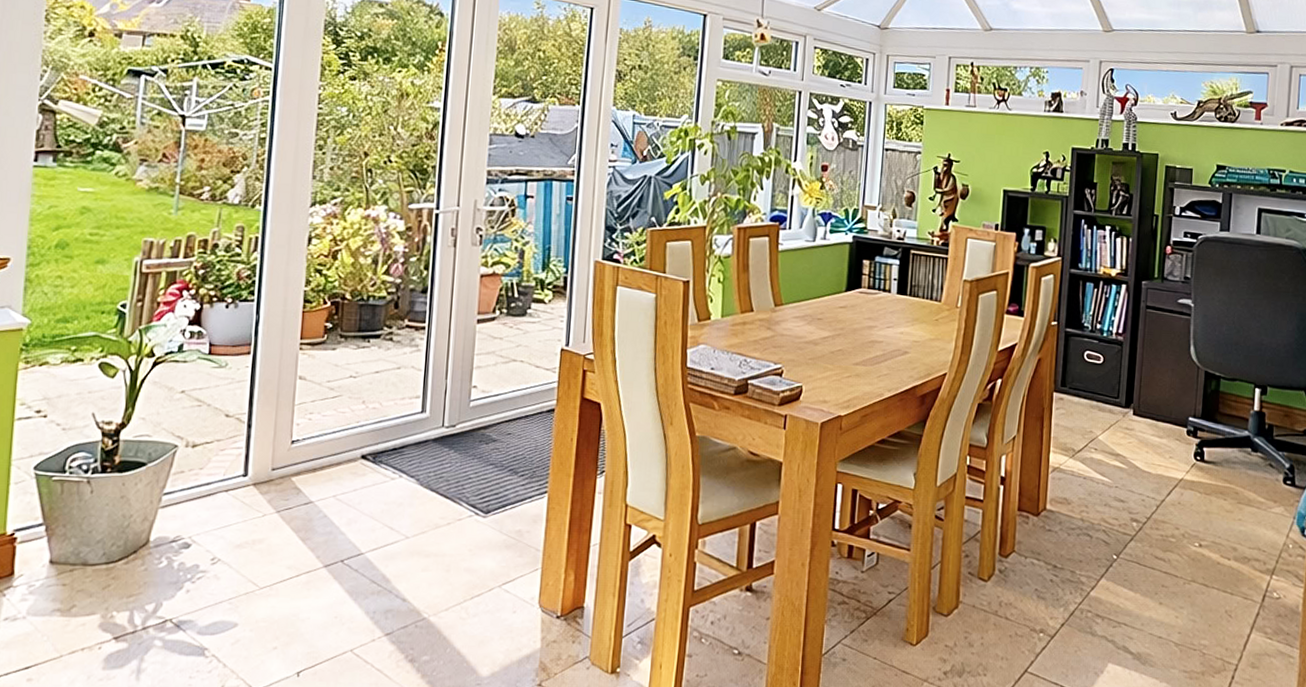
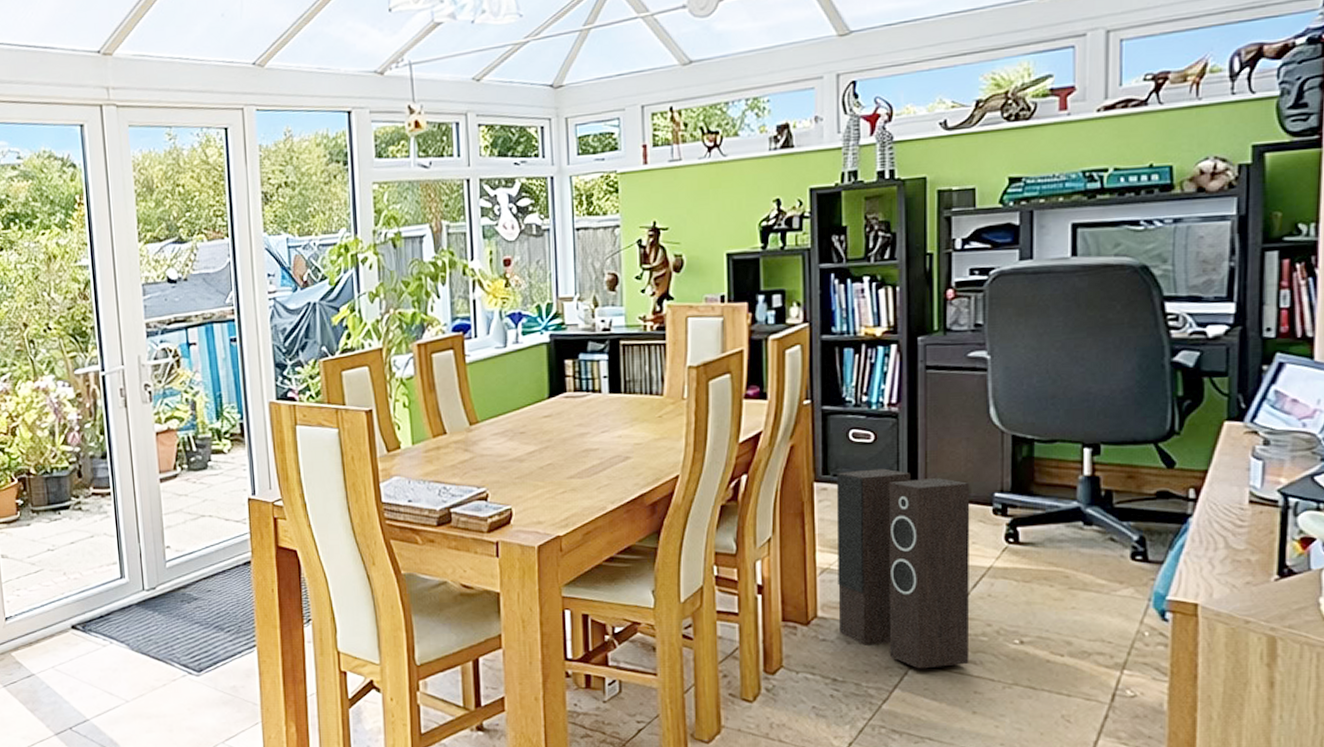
stereo: none [1062,386,1172,562] -> present [836,468,970,669]

